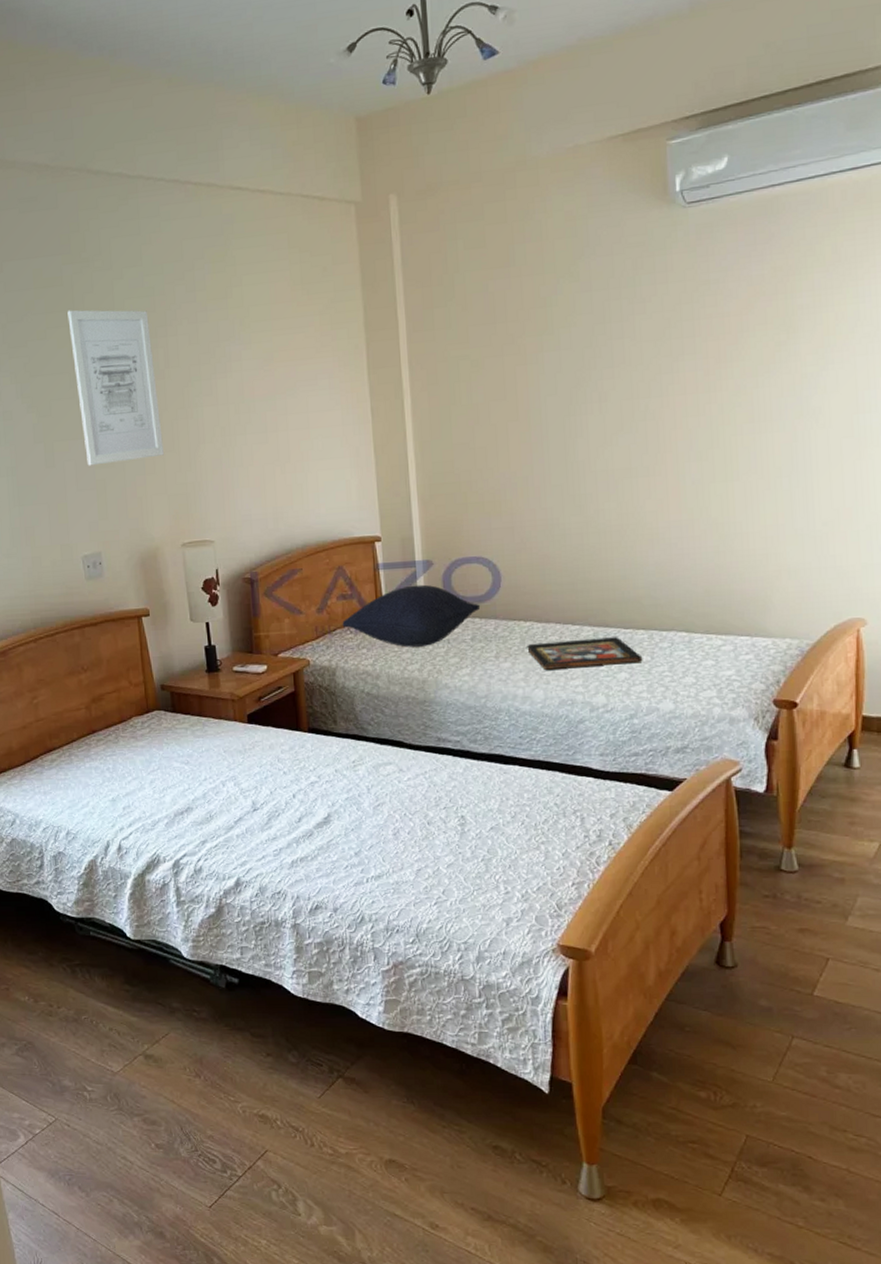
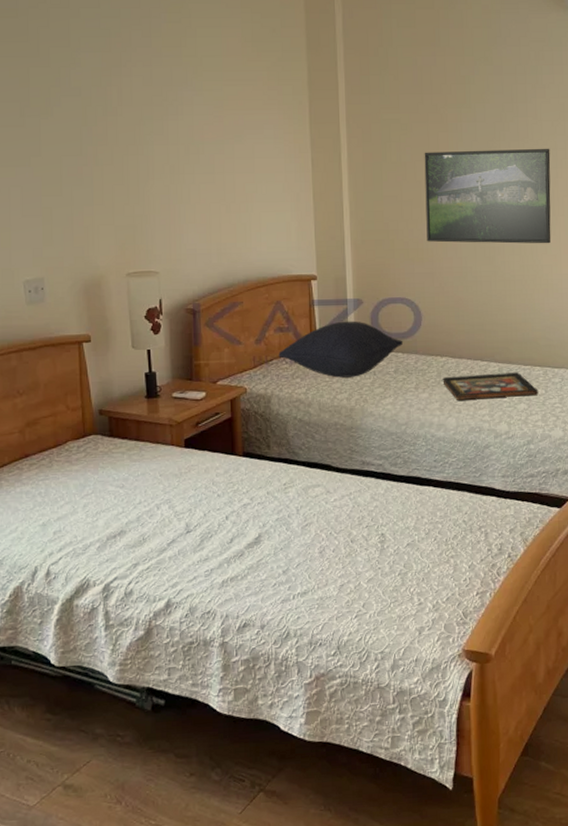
wall art: present [67,309,164,466] -> none [21,42,113,193]
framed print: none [499,373,656,493] -> present [424,148,551,244]

